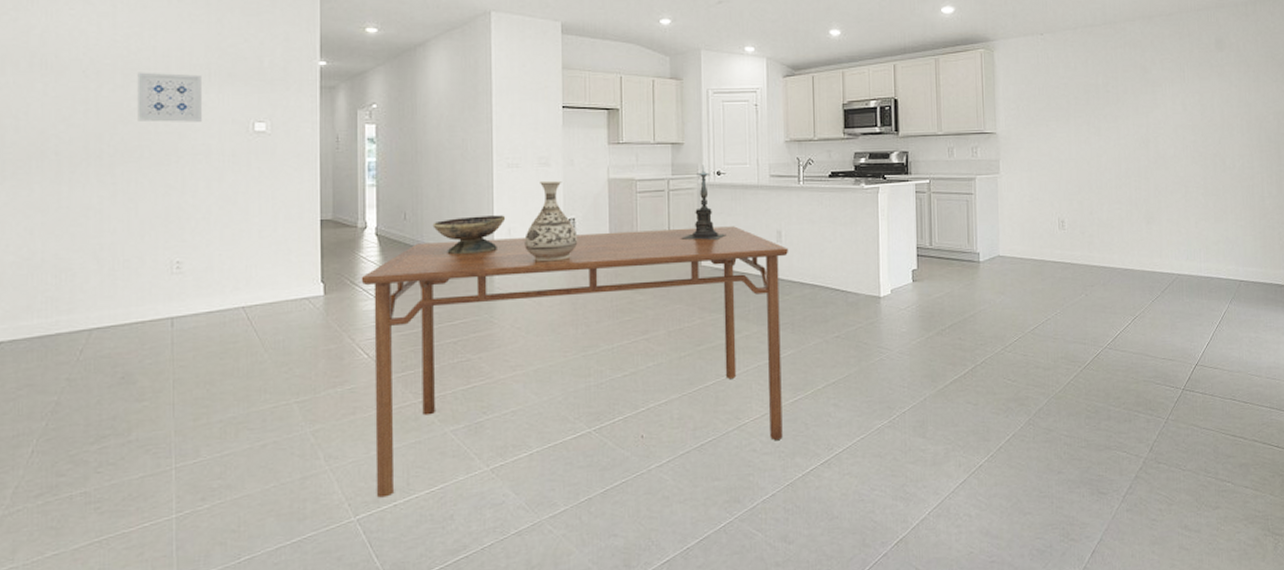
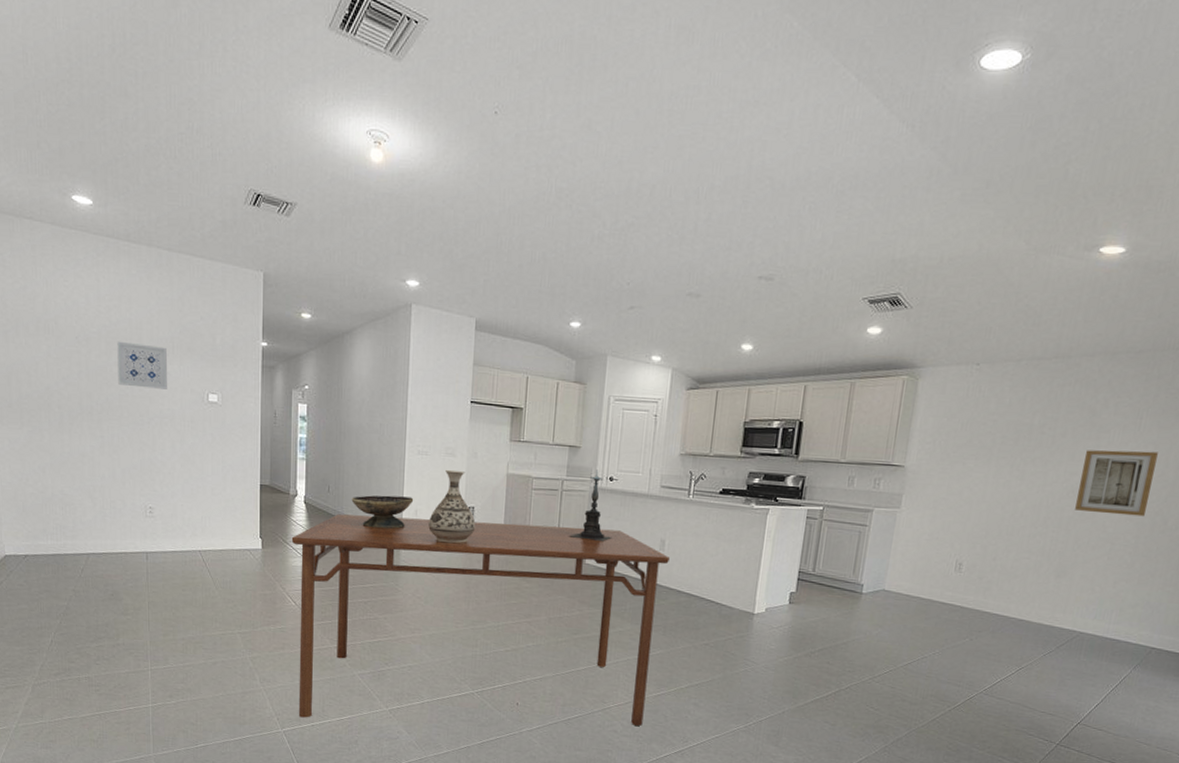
wall art: none [1147,100,1206,160] -> present [1075,450,1158,517]

